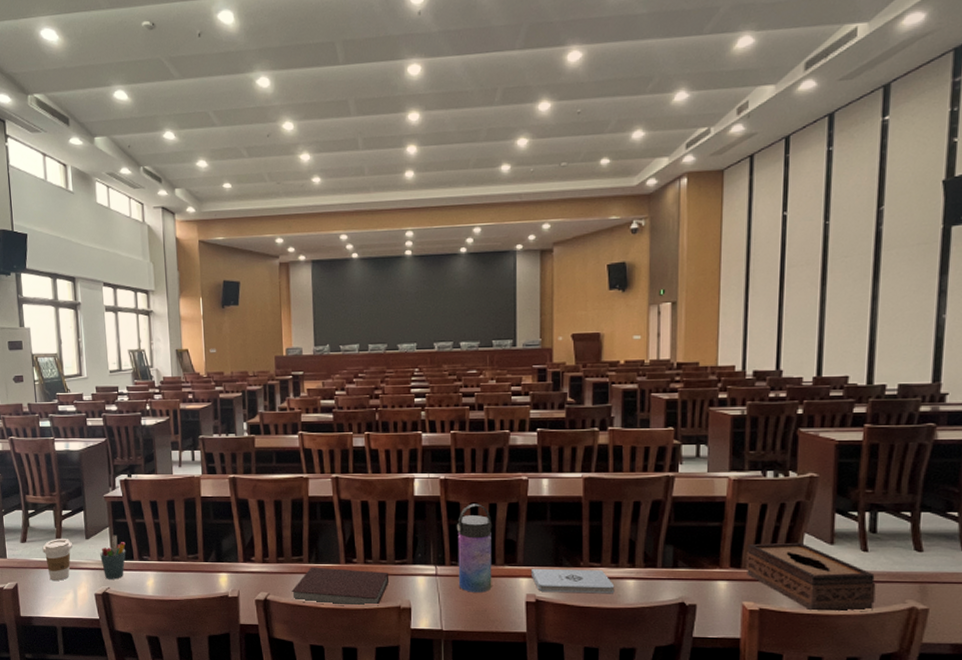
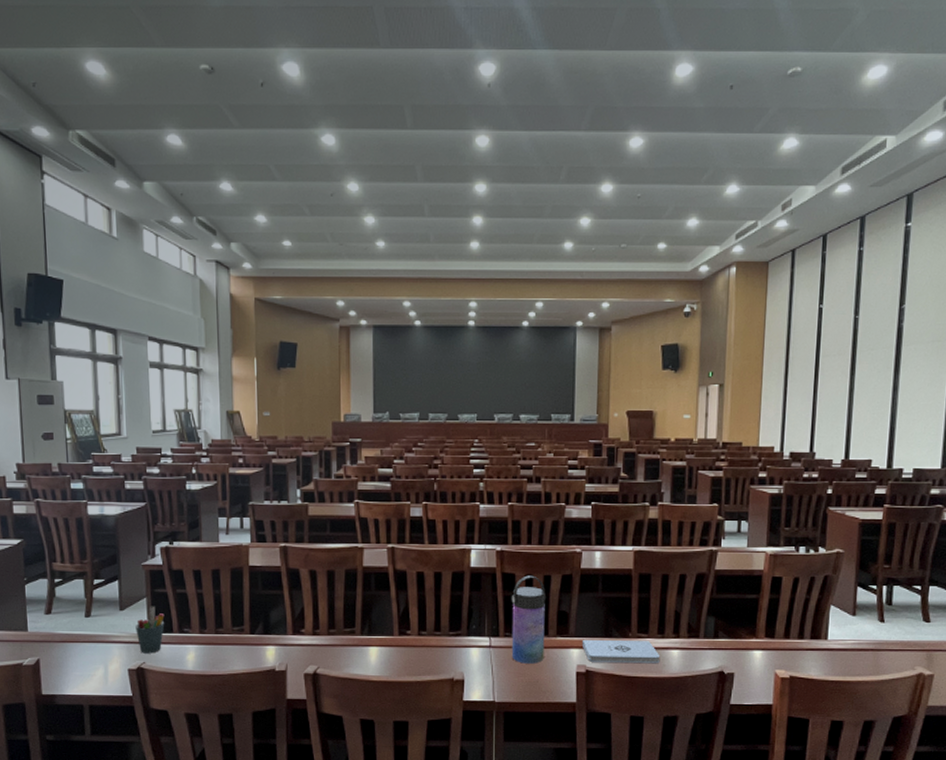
coffee cup: present [42,539,72,581] -> none [70,610,104,655]
notebook: present [291,567,390,607] -> none [342,639,443,679]
tissue box: present [745,542,876,612] -> none [778,614,890,679]

